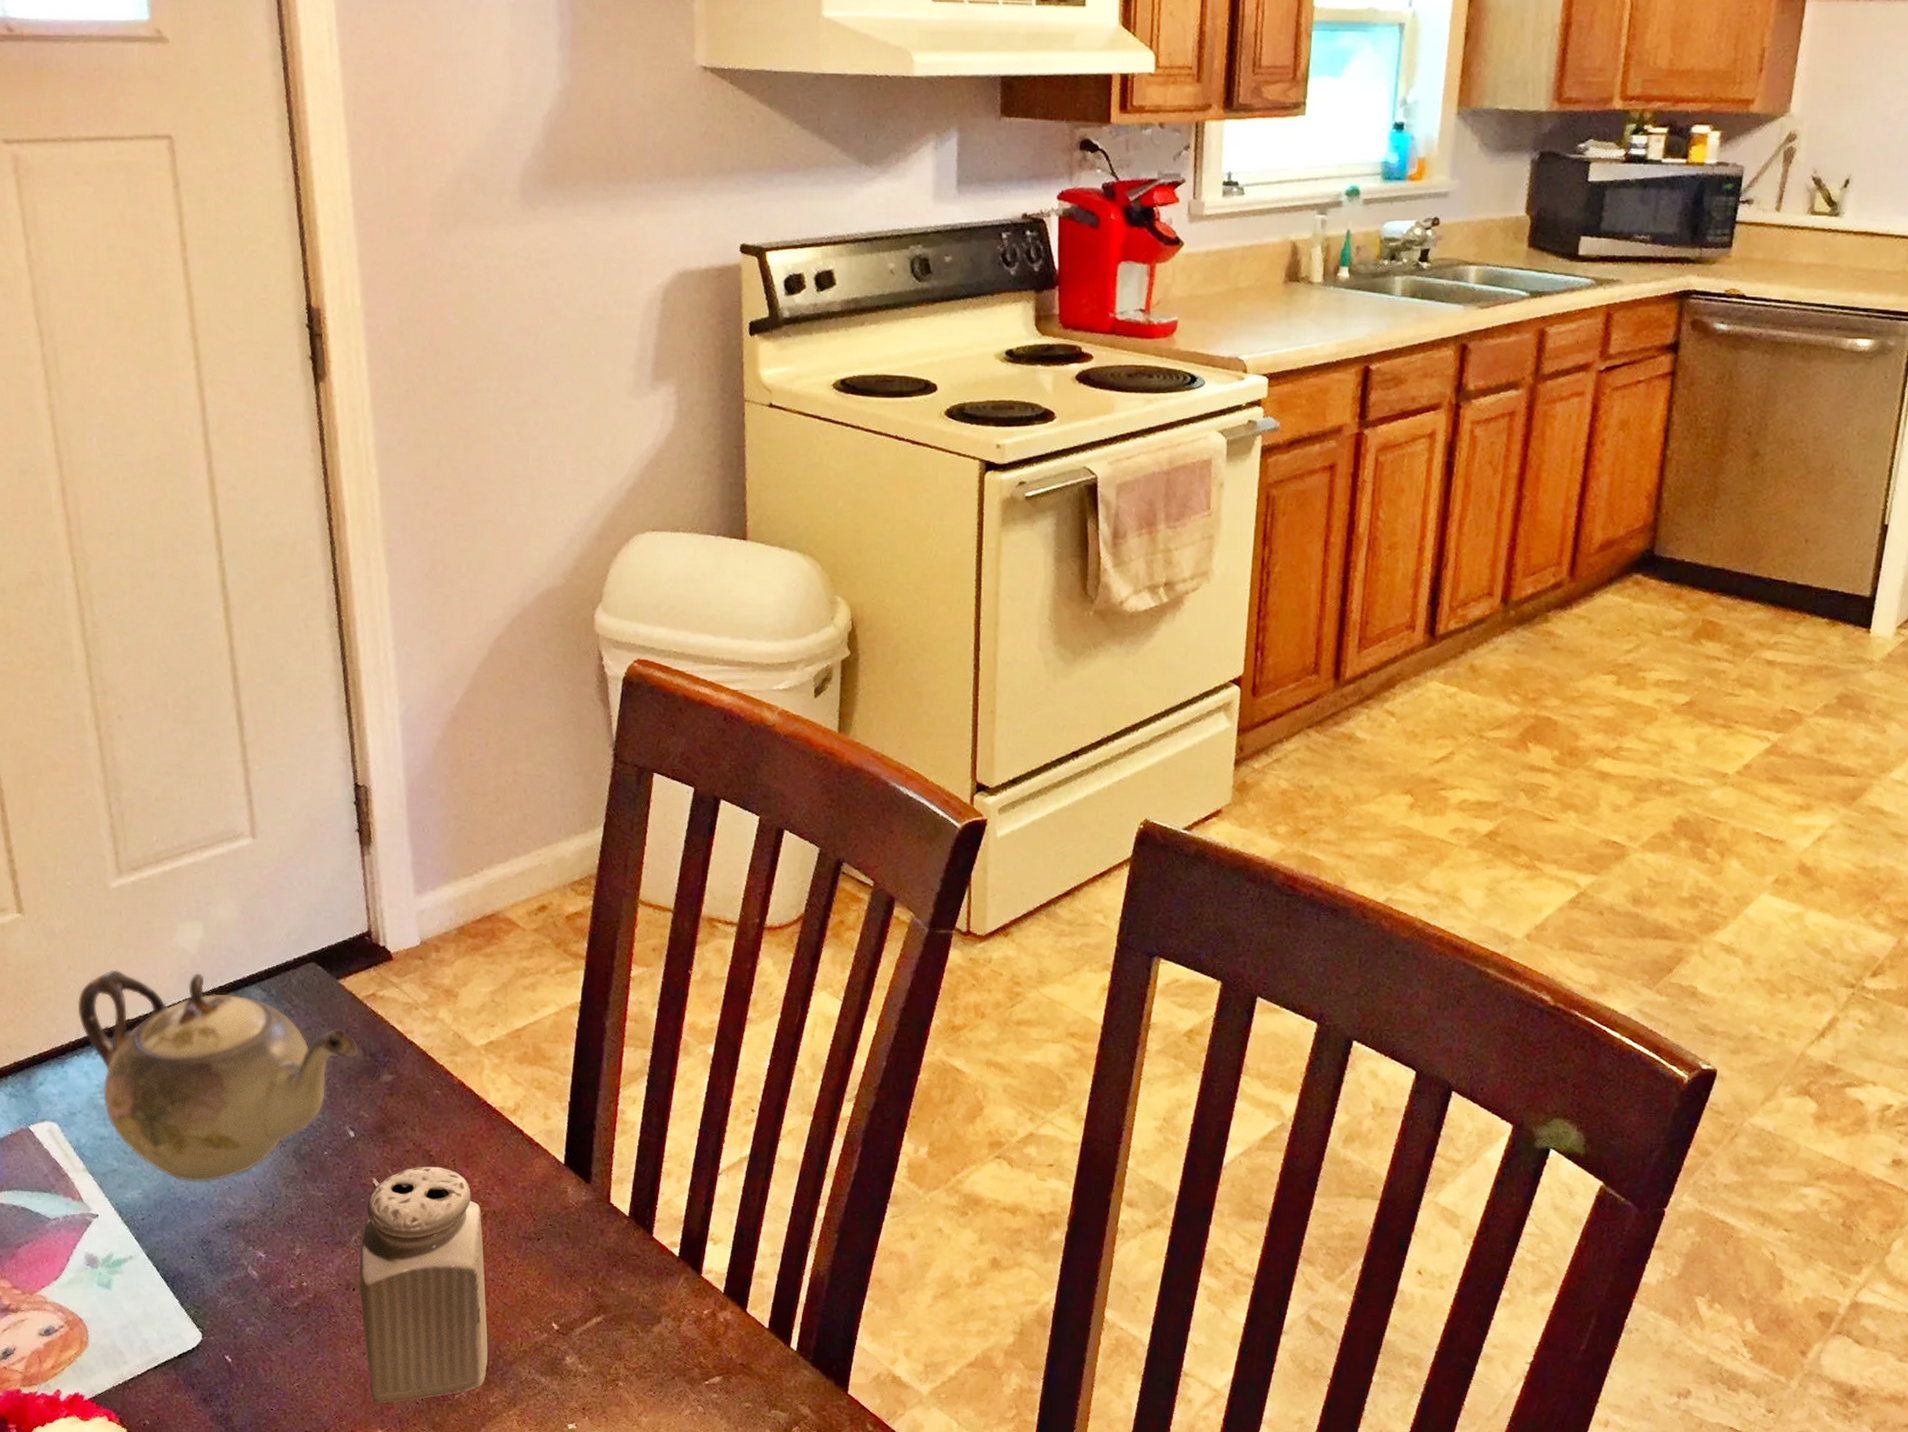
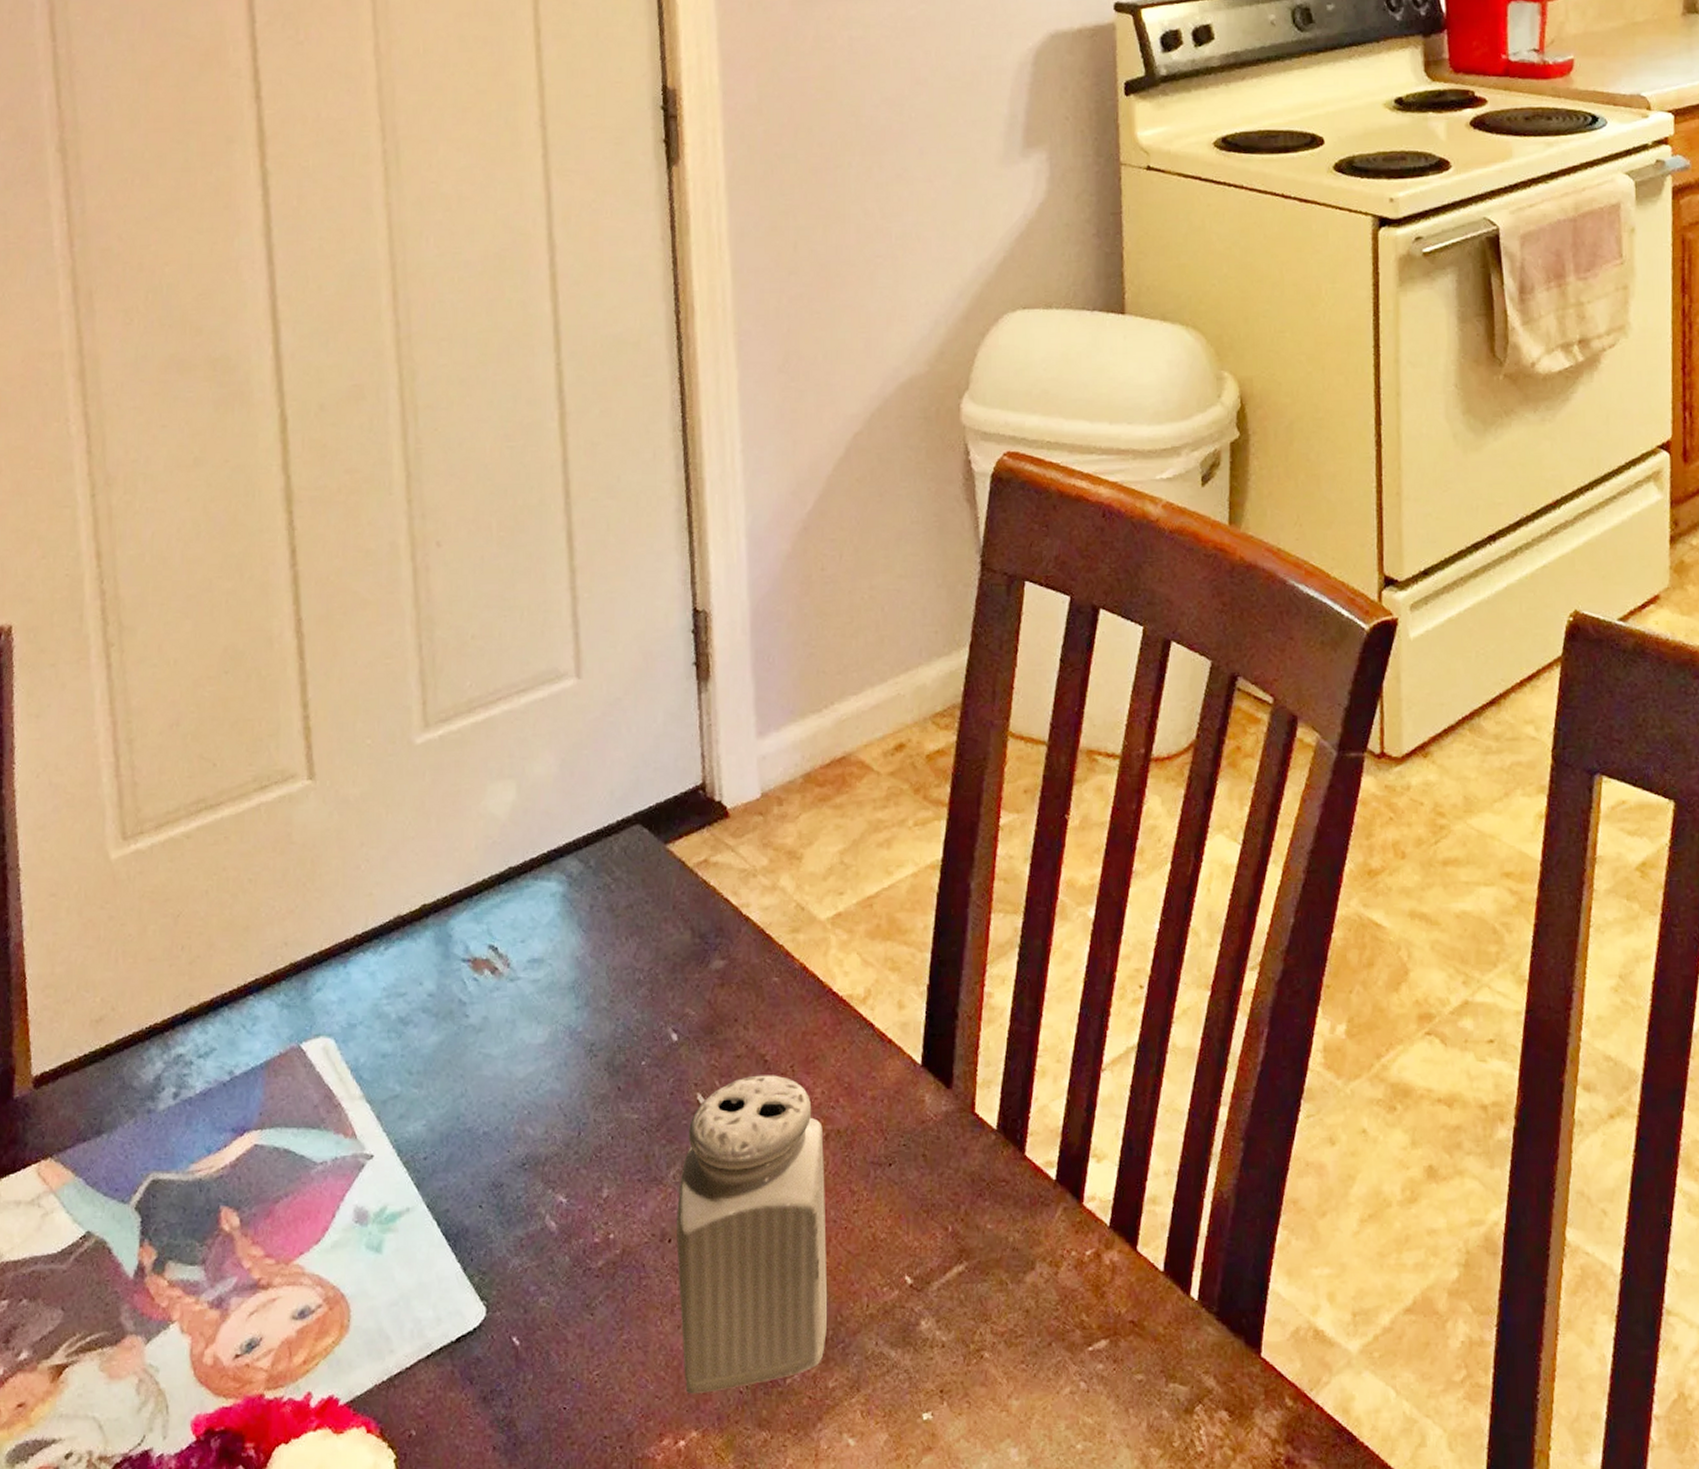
teapot: present [77,969,359,1182] -> none [367,843,687,1107]

